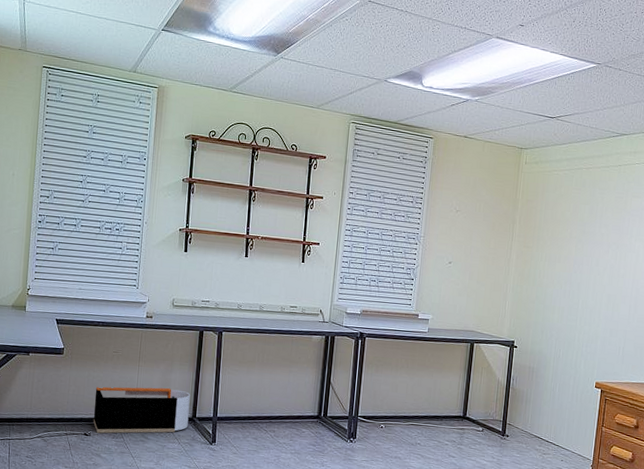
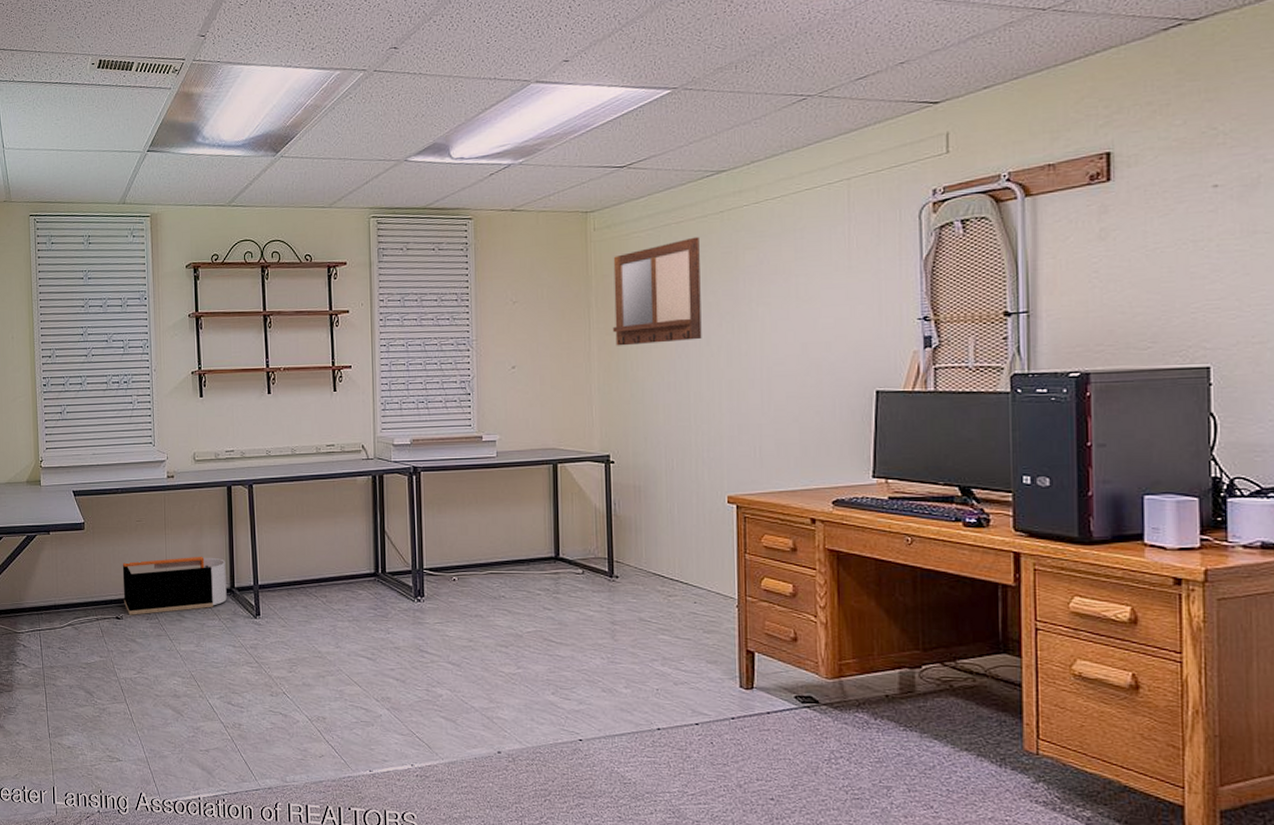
writing board: none [529,181,601,261] -> present [612,236,702,346]

